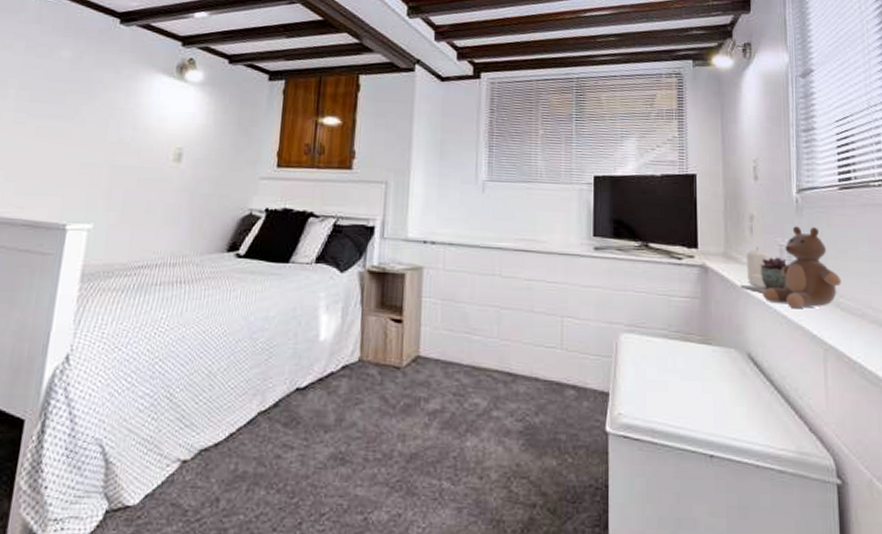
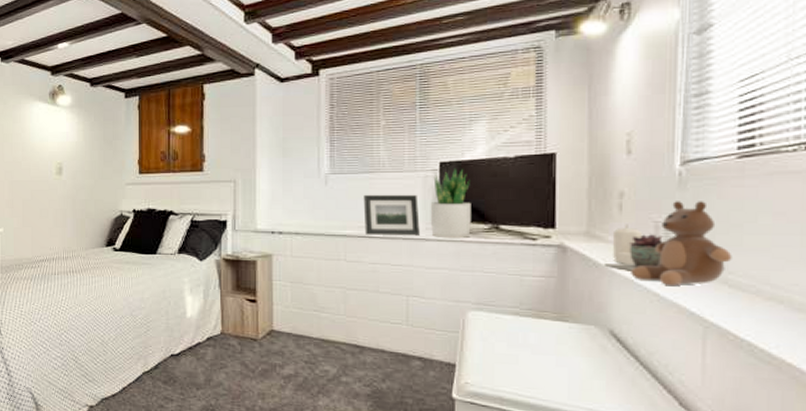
picture frame: none [520,204,575,251] -> present [363,194,420,236]
planter: none [585,183,623,256] -> present [430,168,471,239]

